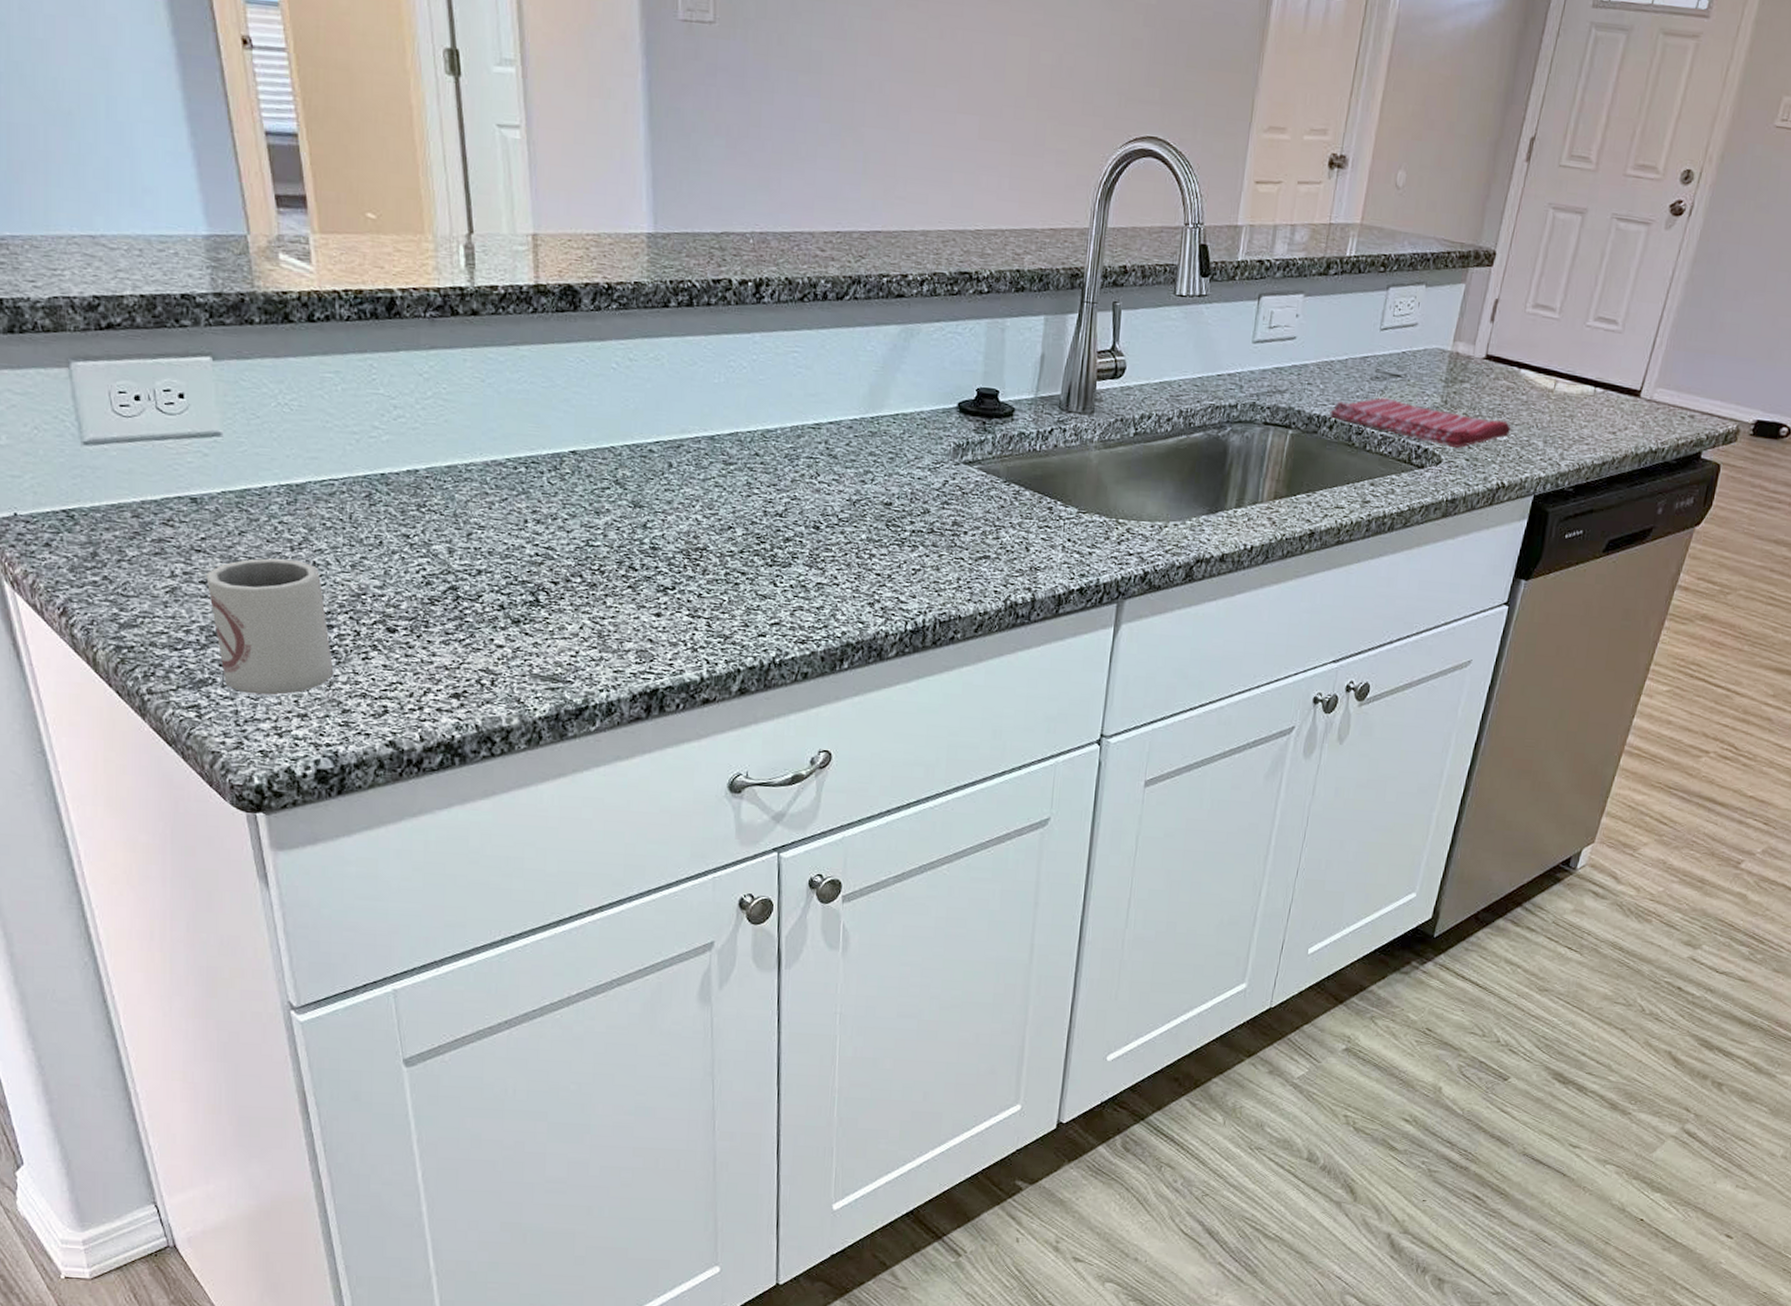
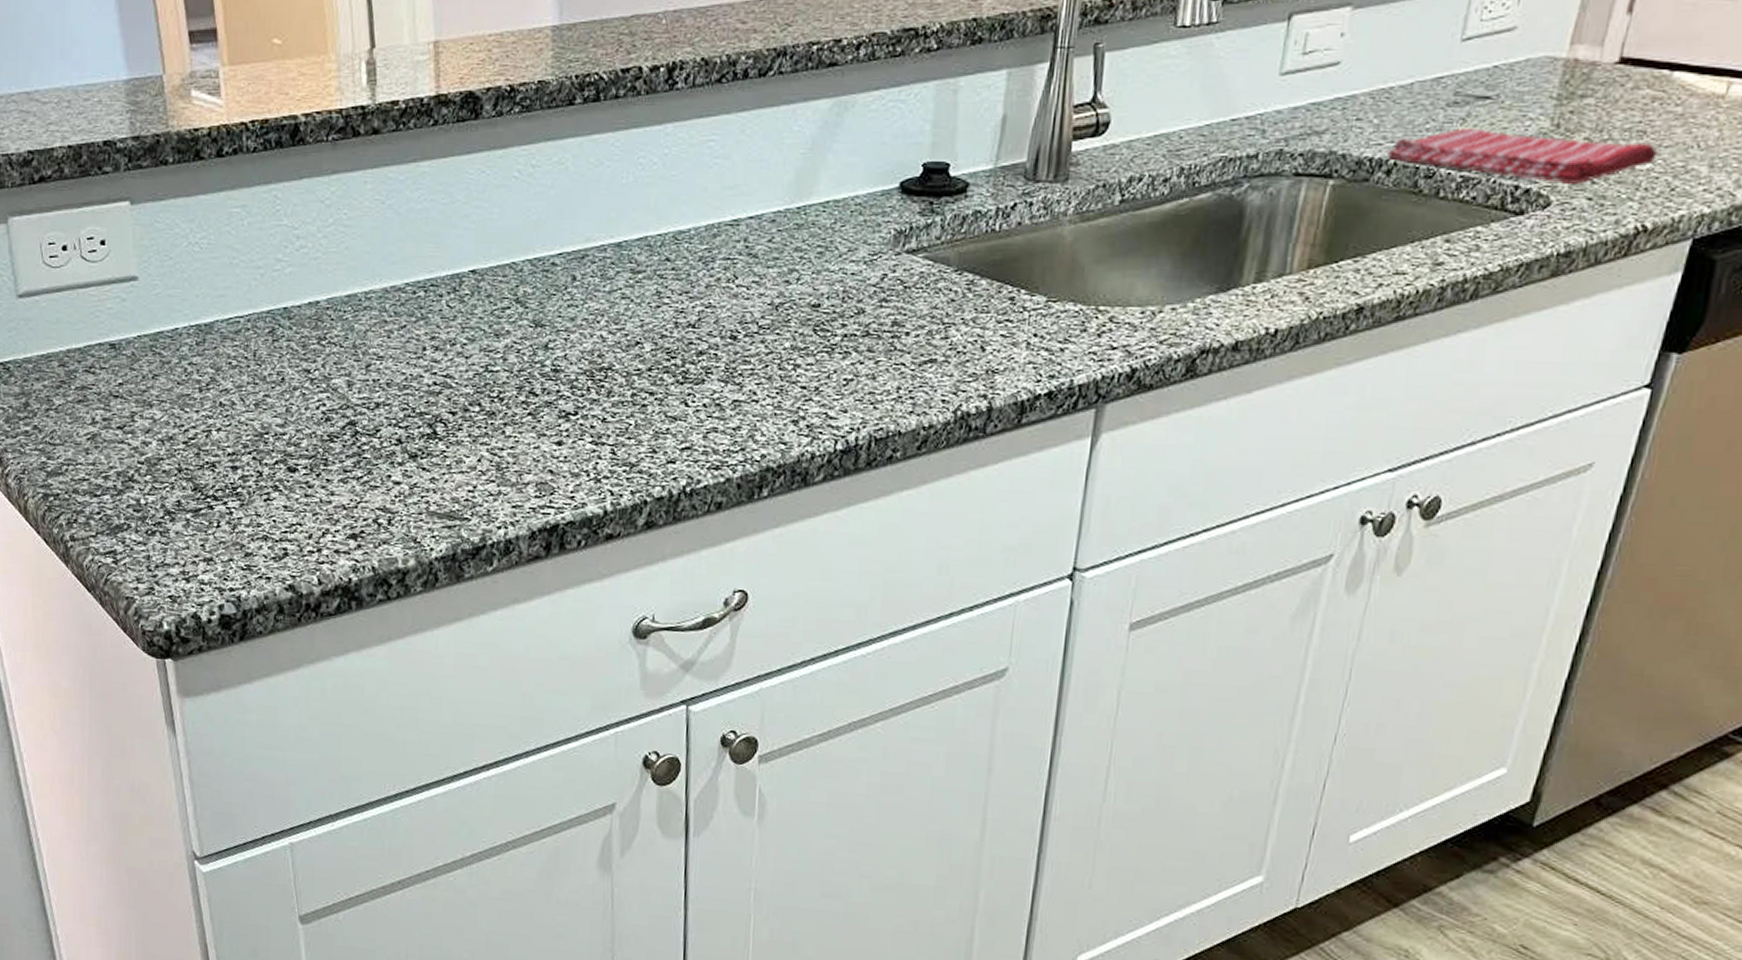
cup: present [206,558,334,696] -> none [123,401,238,540]

